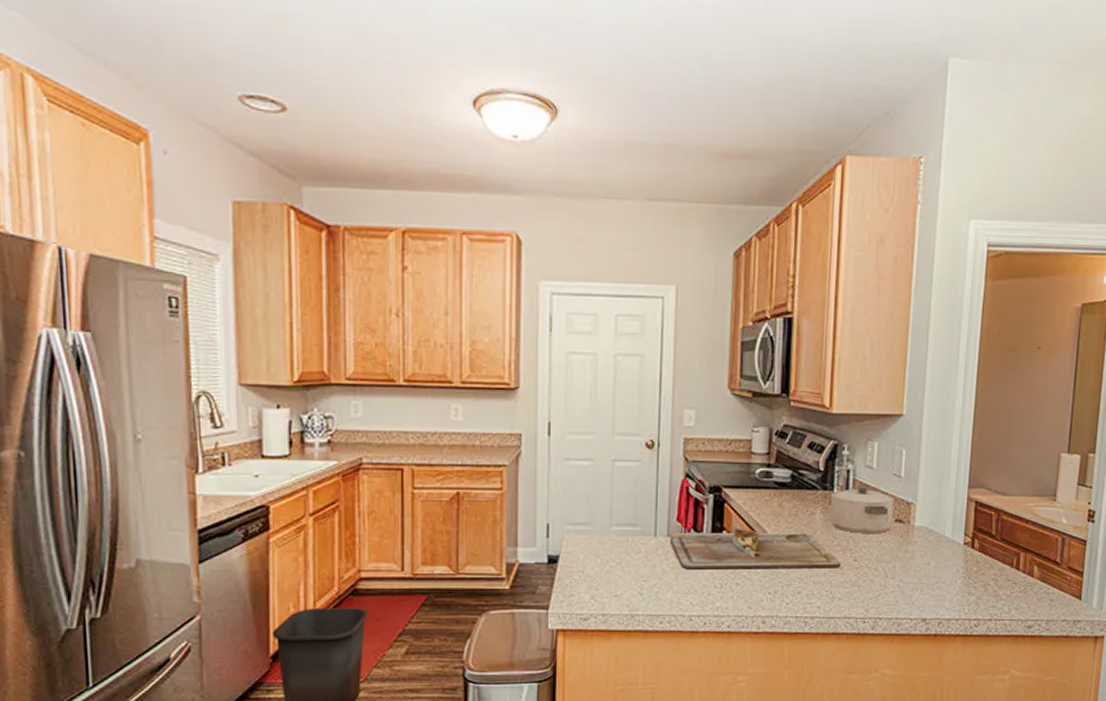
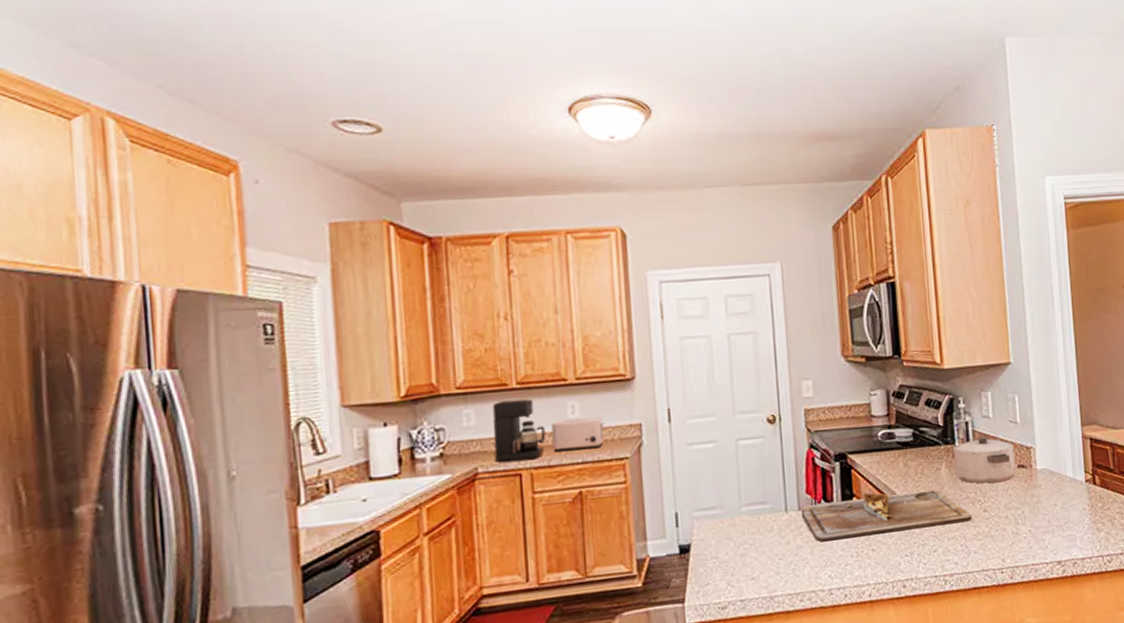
coffee maker: none [378,396,428,457] -> present [492,399,546,462]
toaster: none [434,421,486,453] -> present [551,417,605,453]

